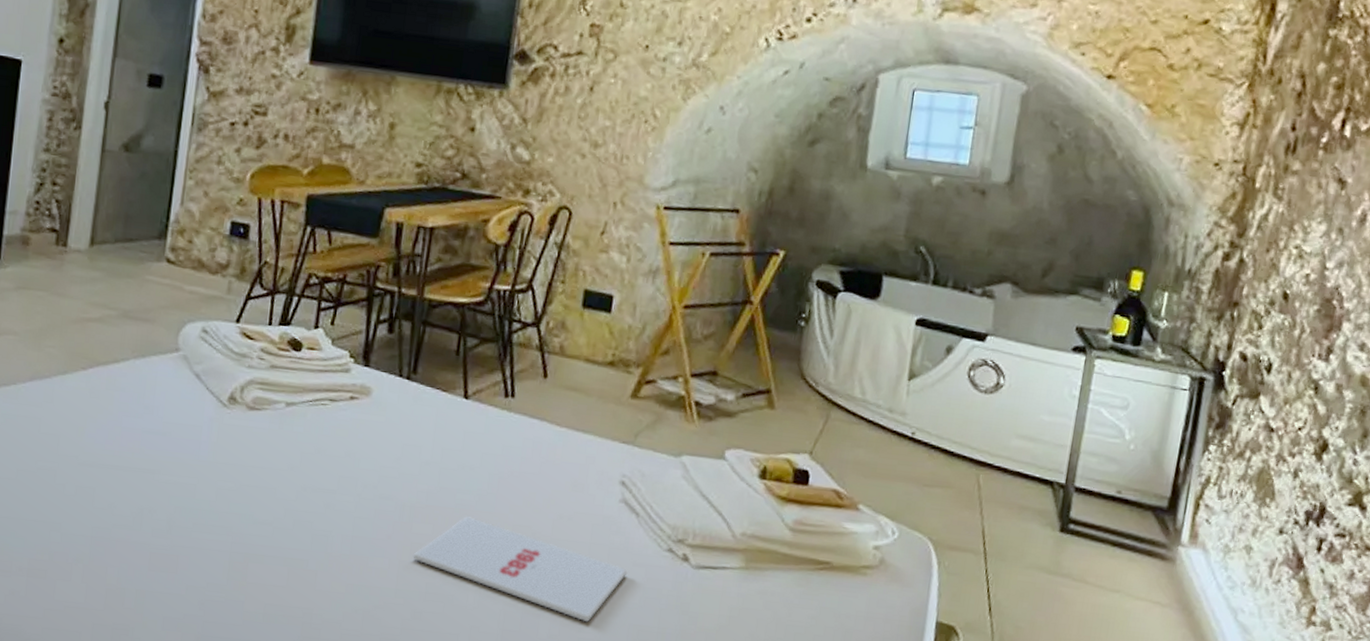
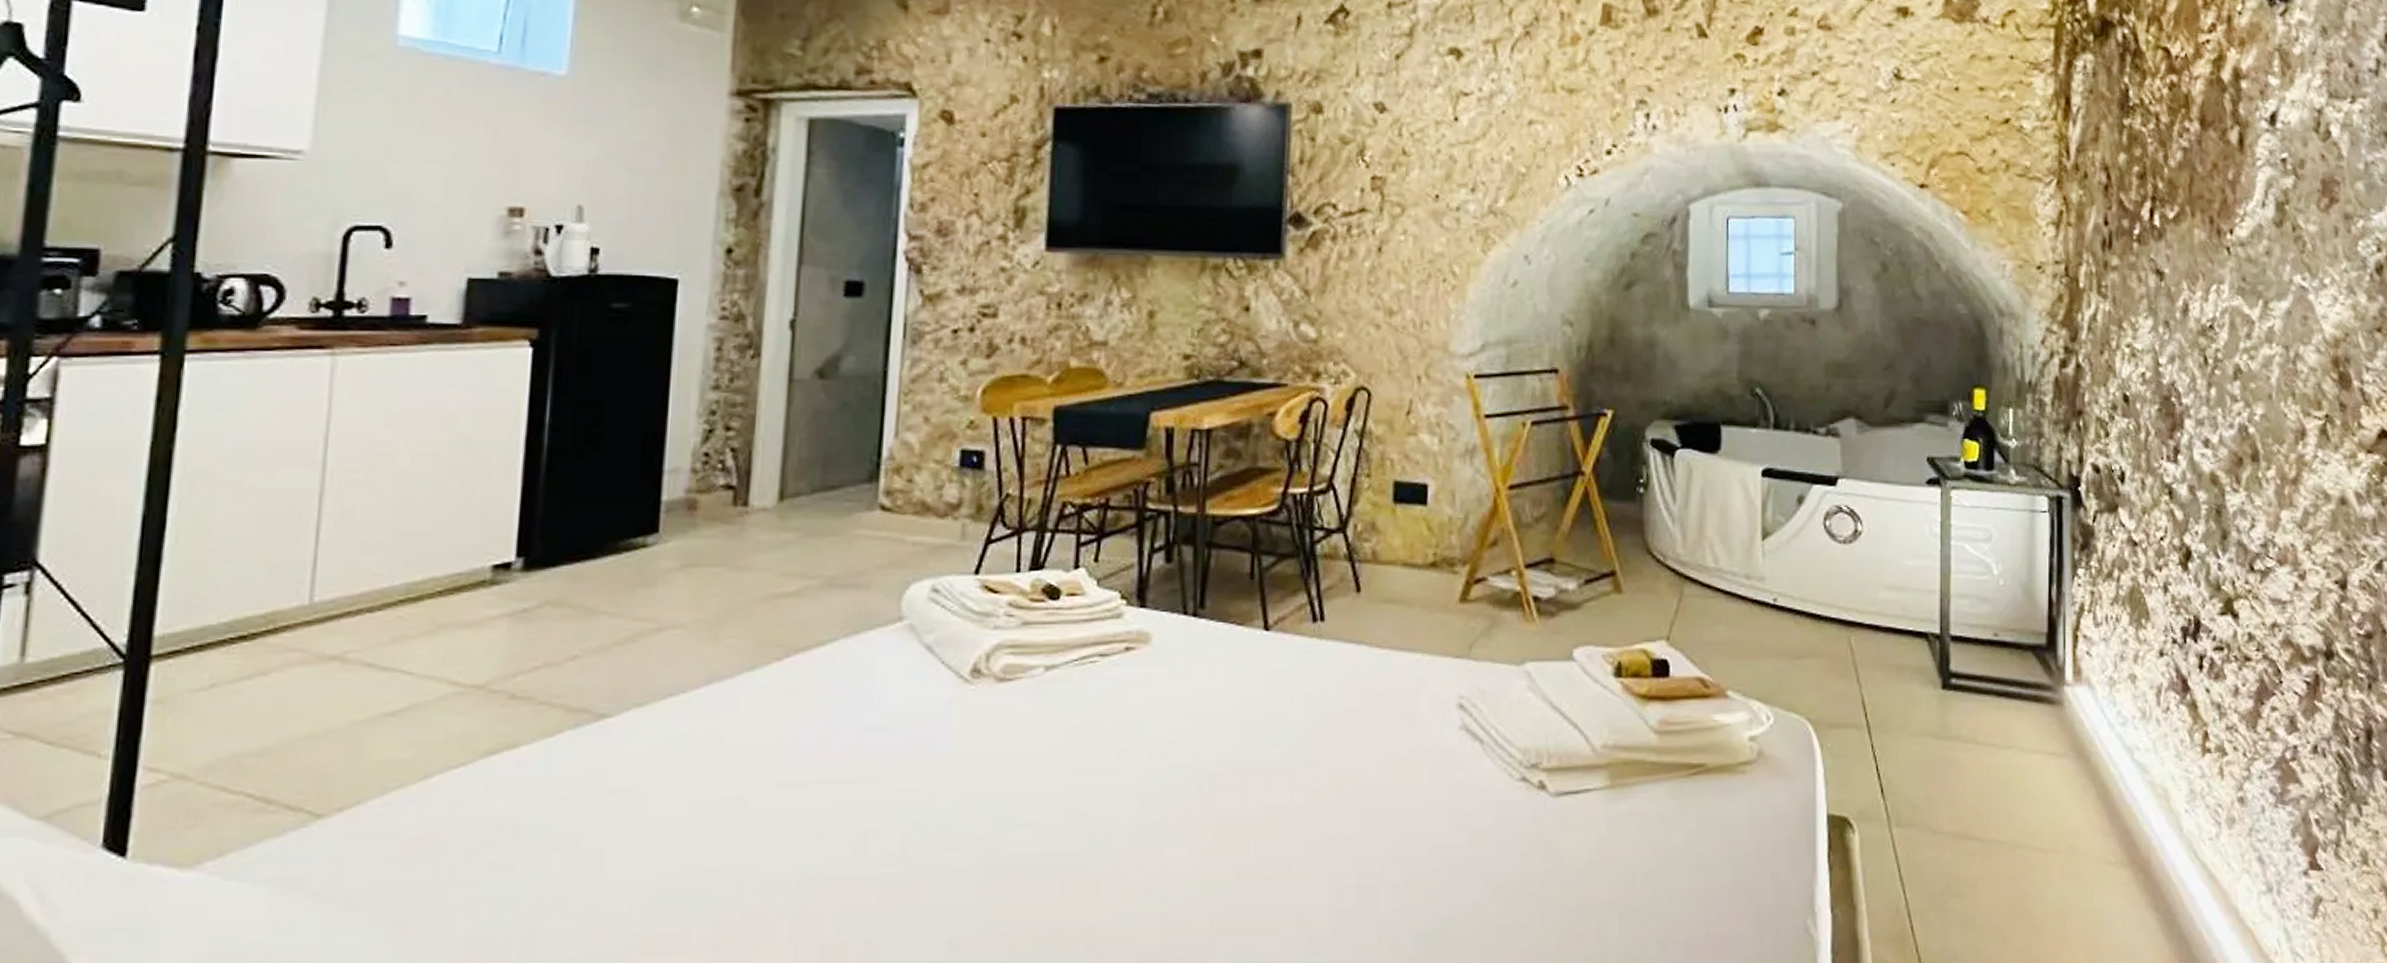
magazine: present [413,515,628,622] -> none [1218,774,1477,885]

